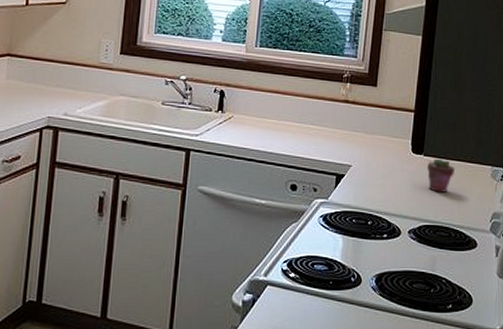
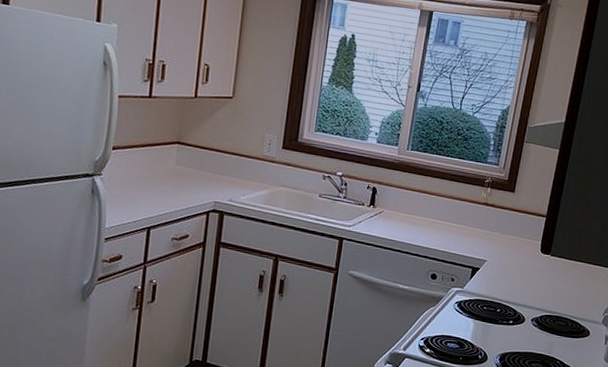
potted succulent: present [427,158,456,192] -> none [552,258,578,288]

